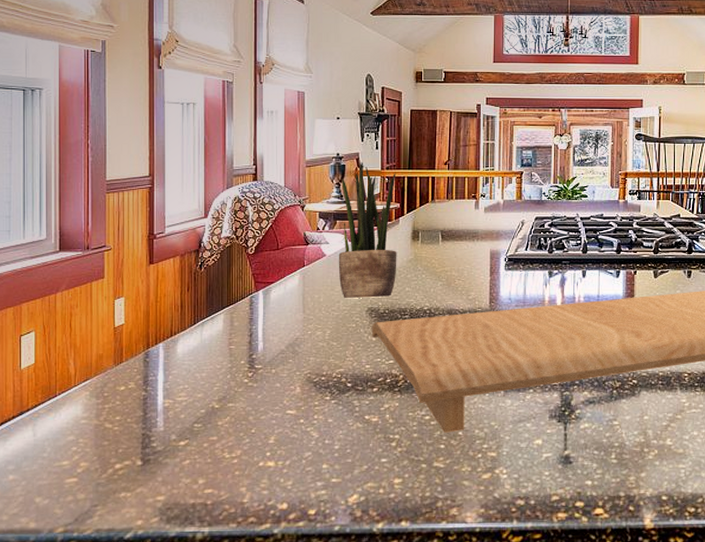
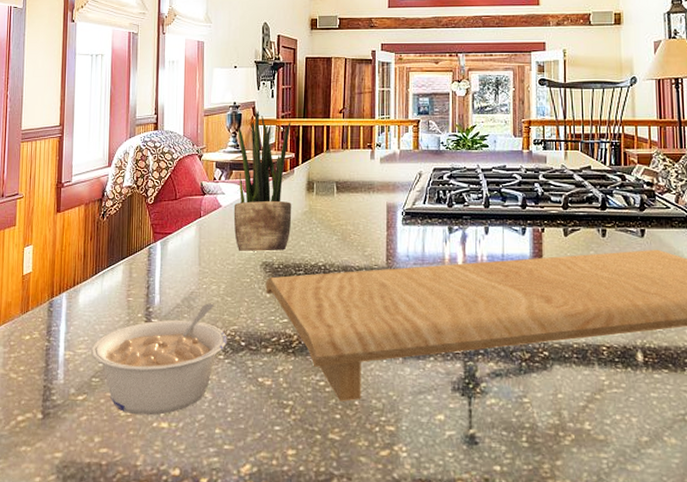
legume: none [192,348,333,456] -> present [91,303,227,416]

